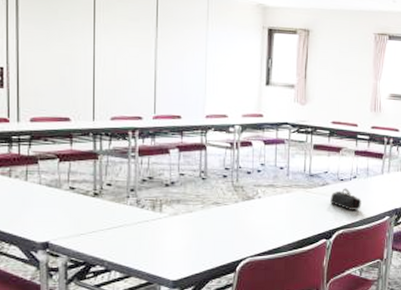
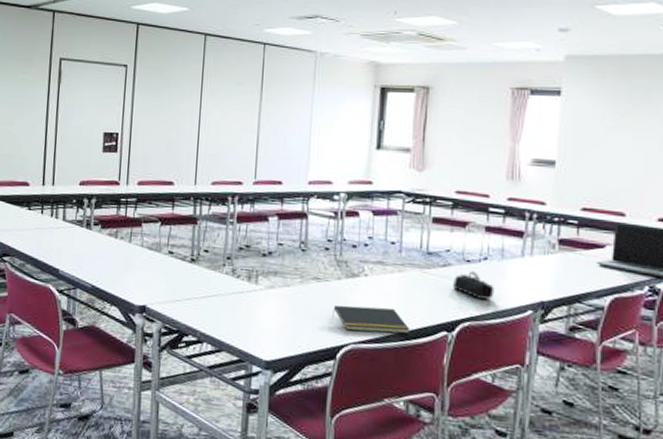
notepad: none [232,223,298,246] -> present [332,305,411,334]

